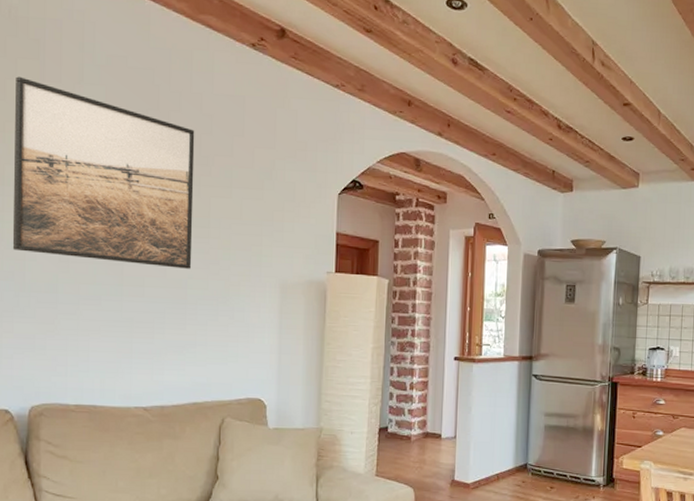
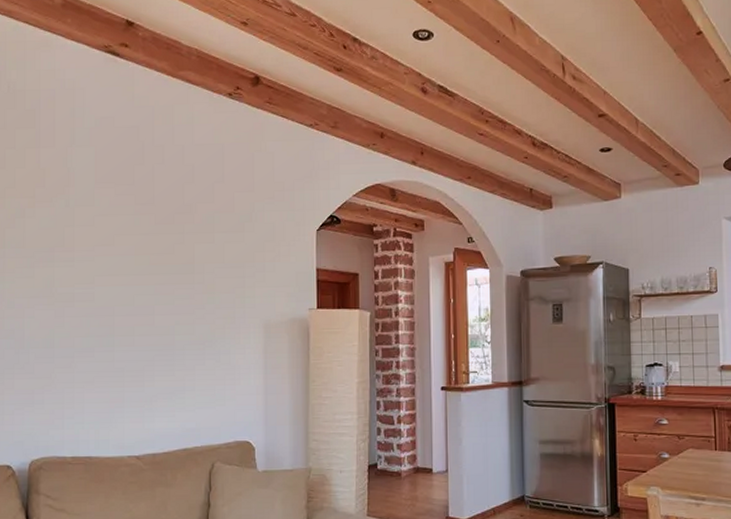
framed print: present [12,76,195,269] -> none [12,145,179,316]

